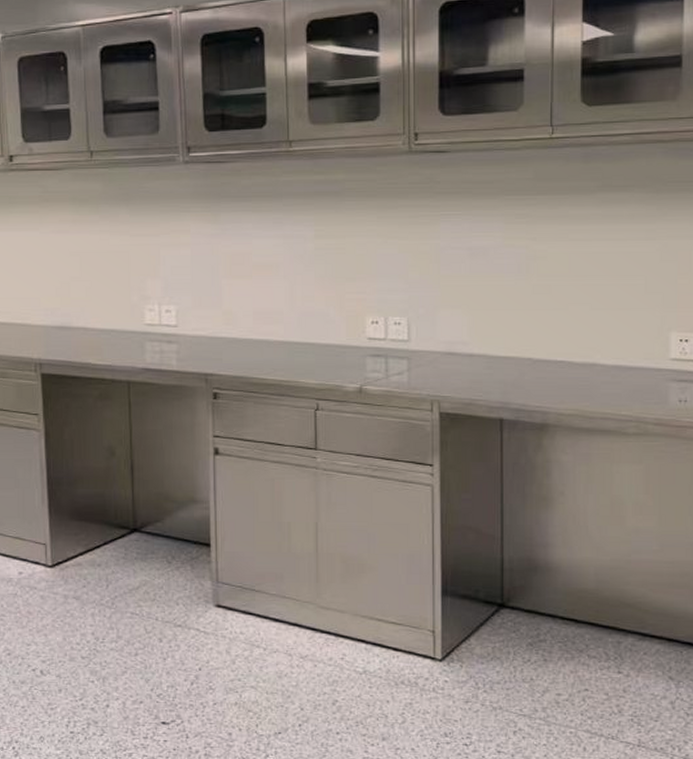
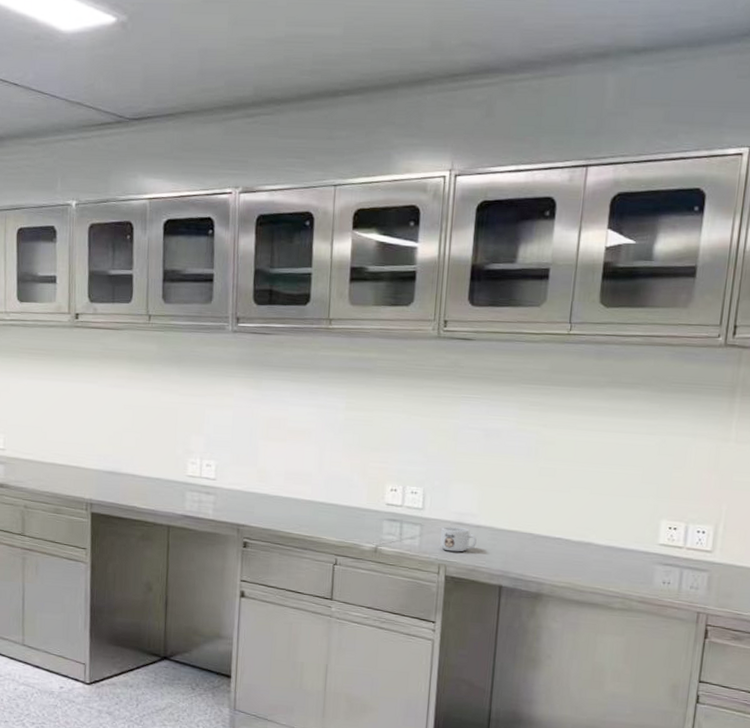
mug: none [431,357,471,385] -> present [440,526,477,552]

